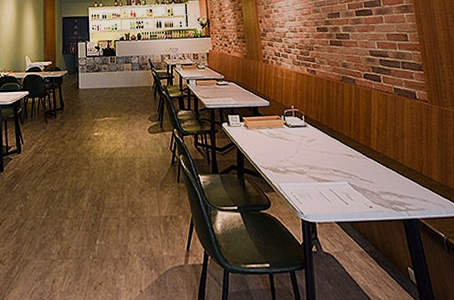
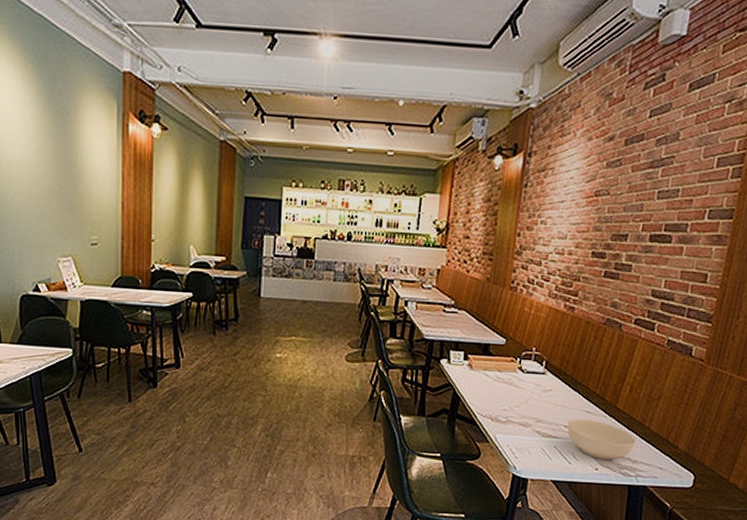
bowl: none [335,162,396,198] -> present [567,418,636,461]

